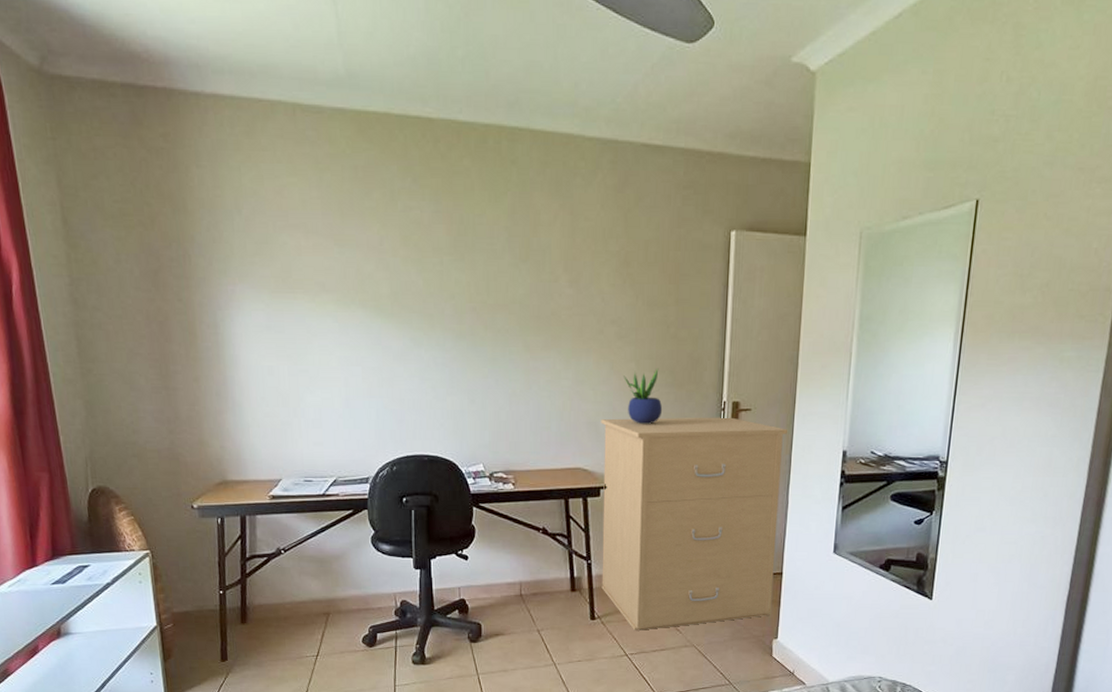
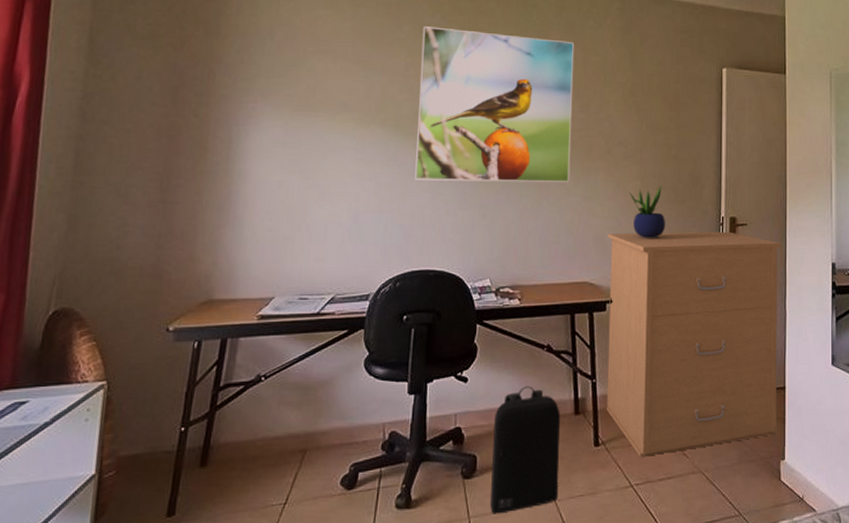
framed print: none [393,192,561,366] -> present [415,26,575,182]
backpack: none [495,564,558,673] -> present [490,386,560,514]

